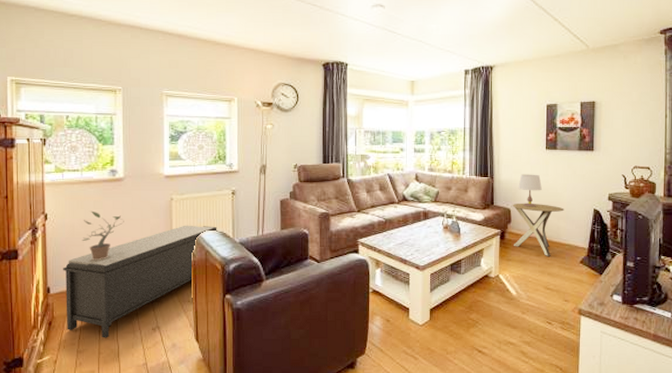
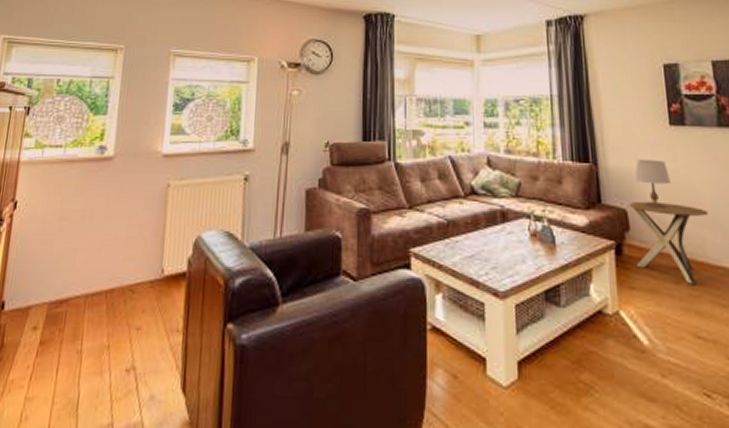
bench: present [63,225,219,338] -> none [17,220,224,381]
potted plant: present [82,210,124,261] -> none [53,198,108,266]

